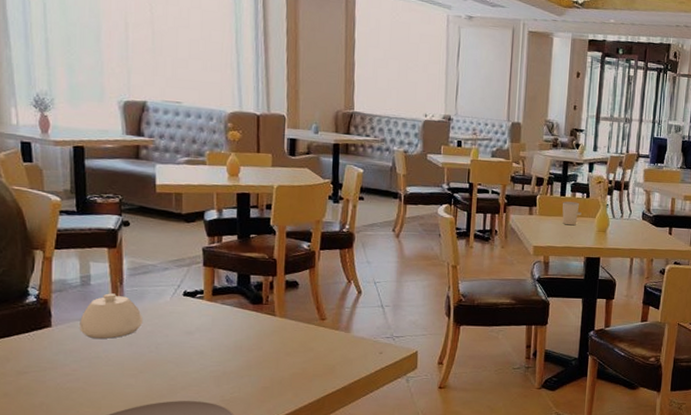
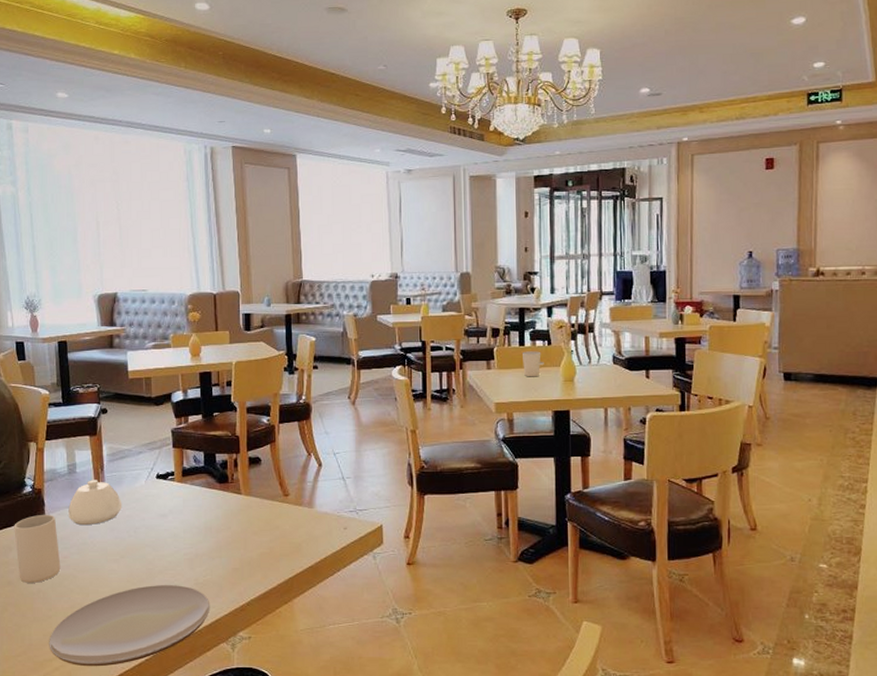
cup: none [13,325,69,395] -> present [14,514,61,583]

